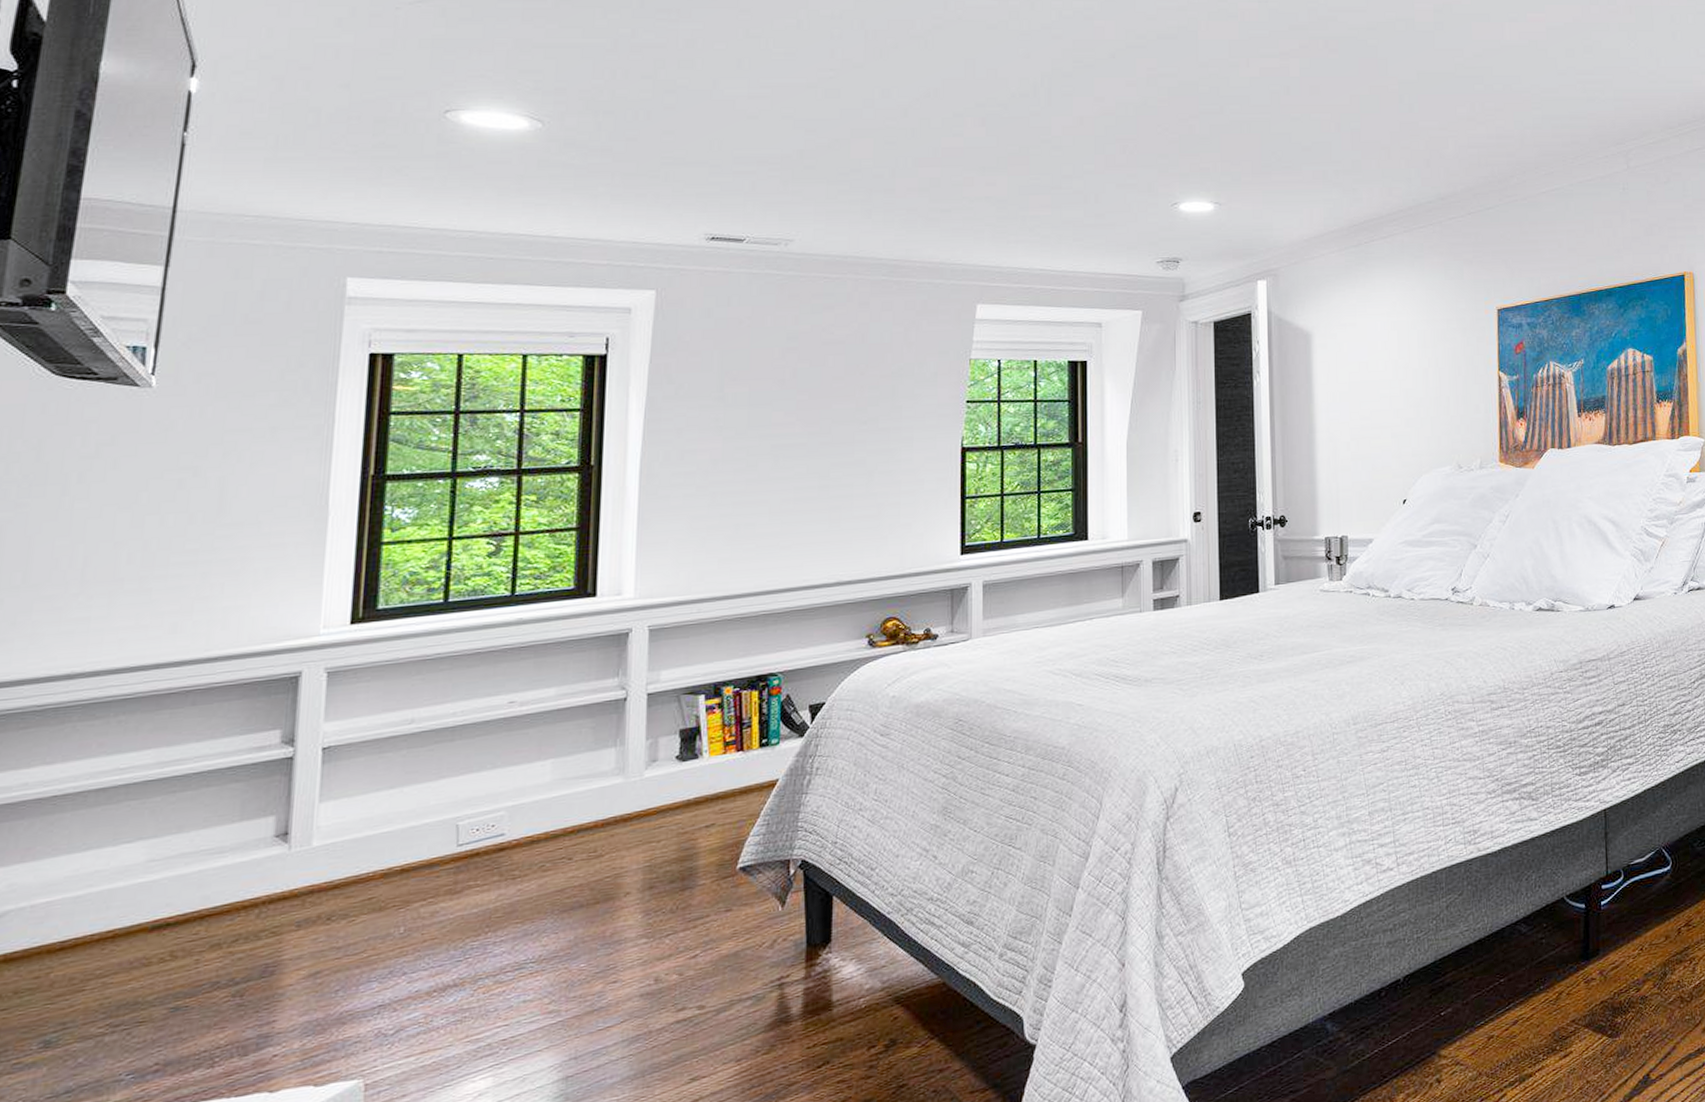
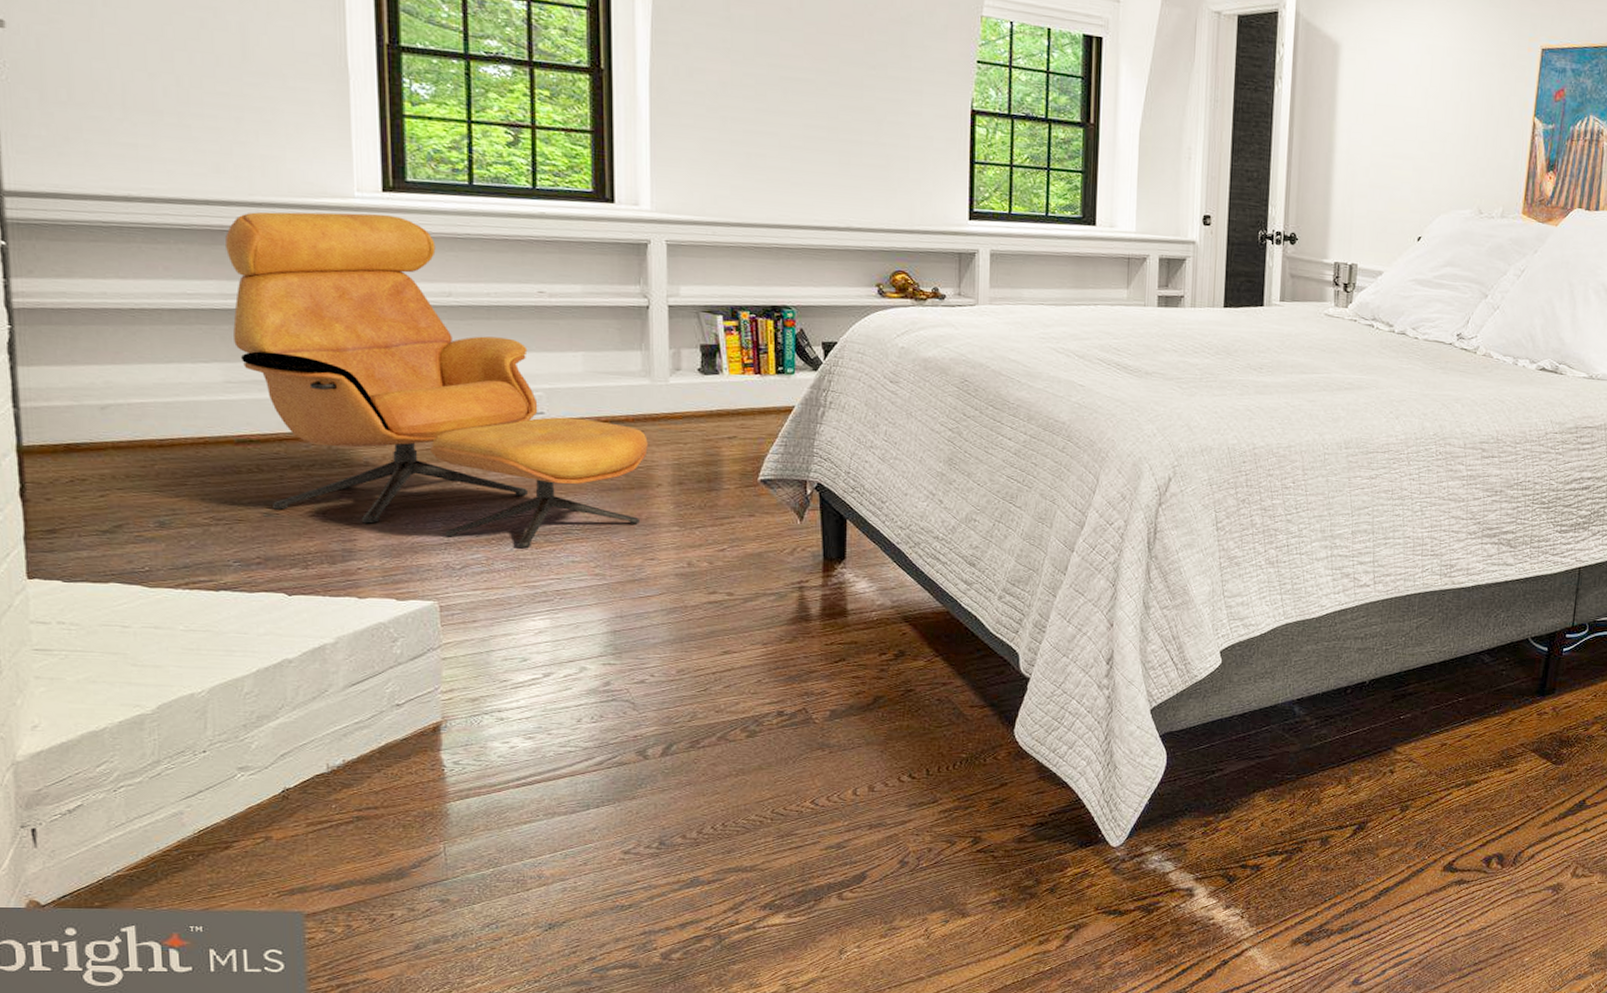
armchair: none [165,647,619,1001] -> present [225,211,649,549]

